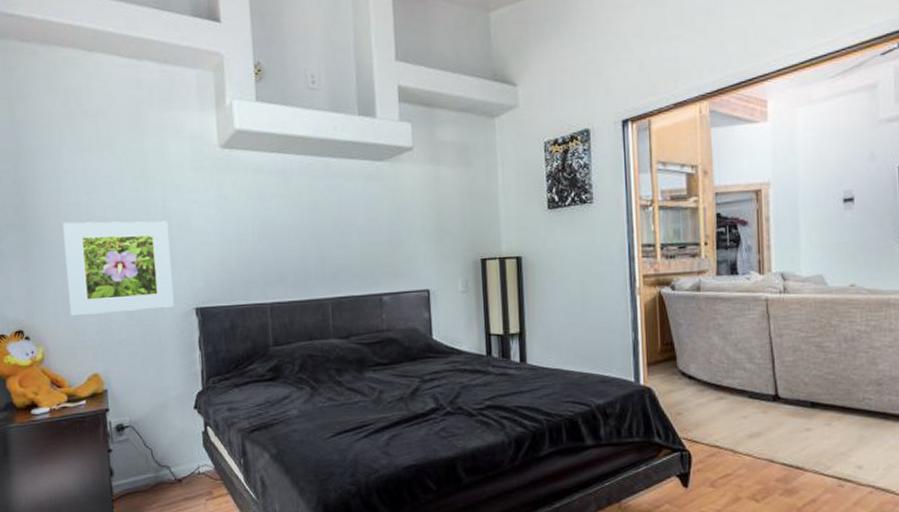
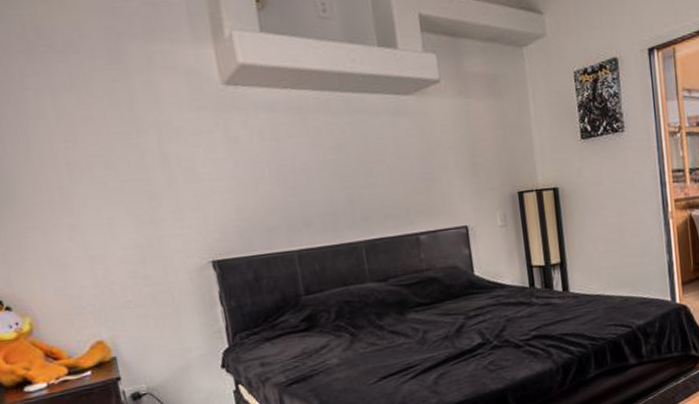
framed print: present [62,221,174,317] -> none [36,168,187,280]

